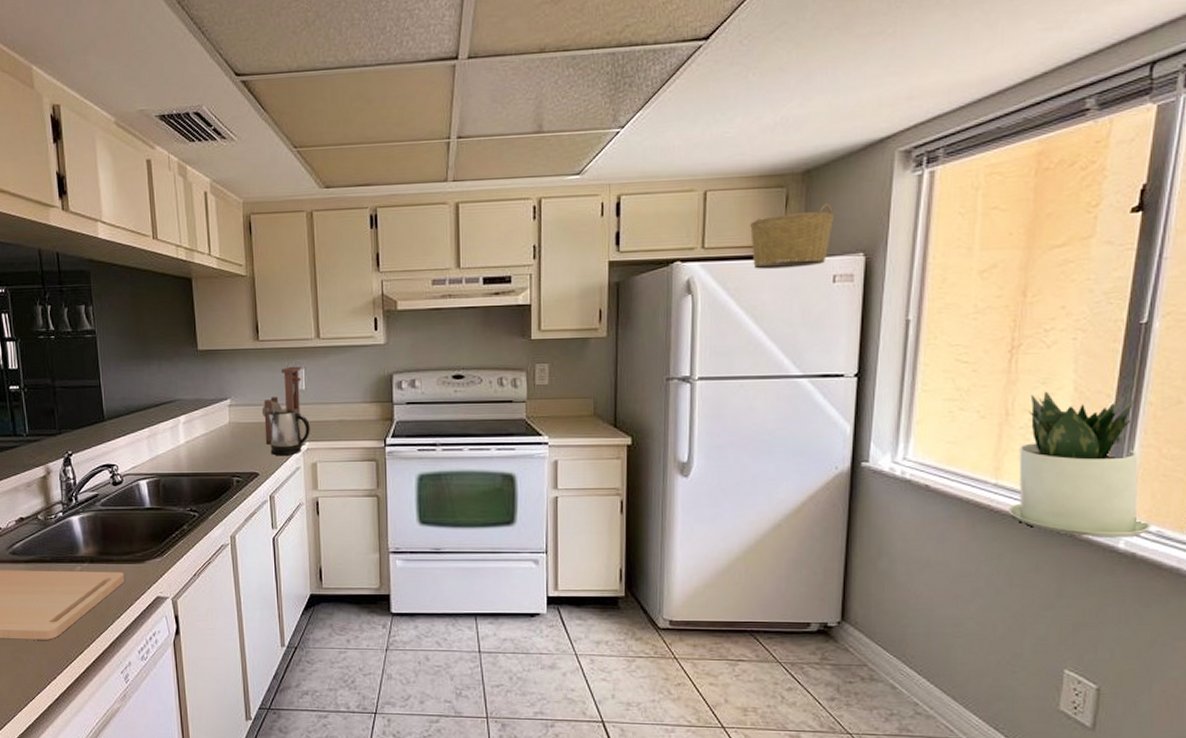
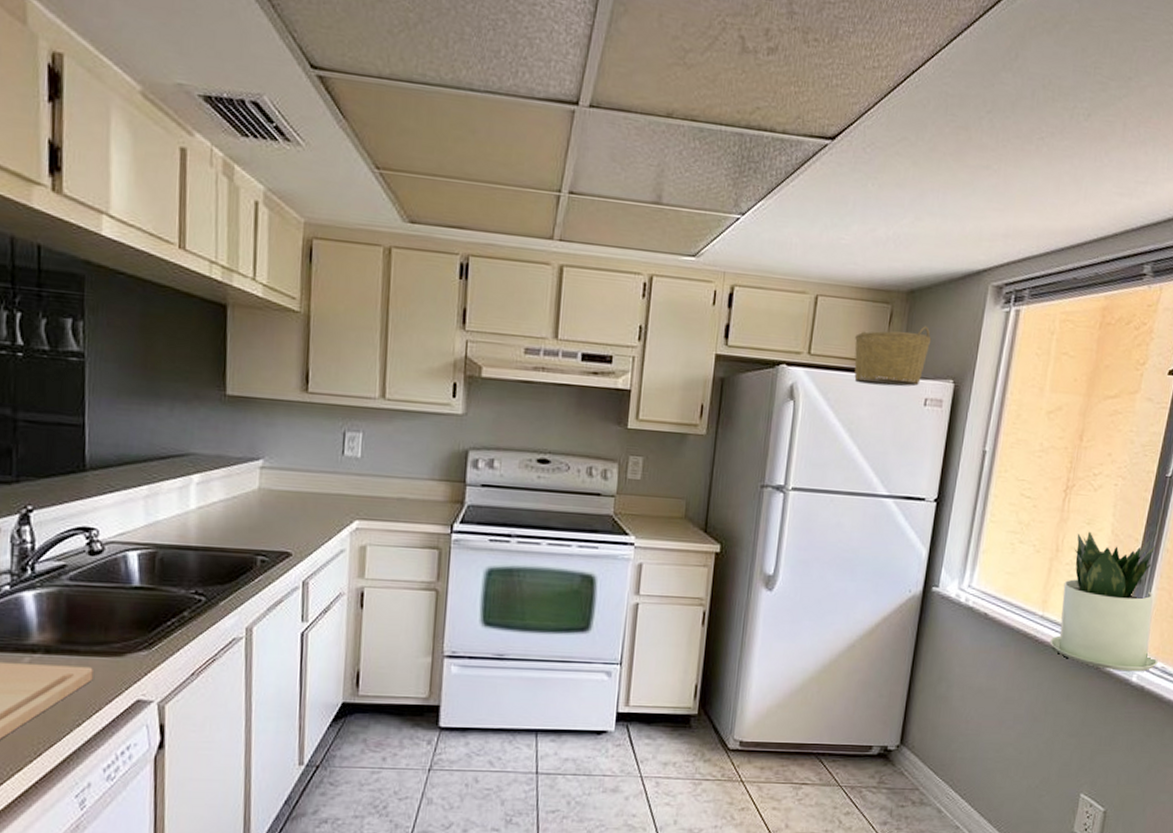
paper towel holder: present [261,366,301,444] -> none [302,427,357,520]
kettle: present [268,409,310,456] -> none [309,477,362,535]

